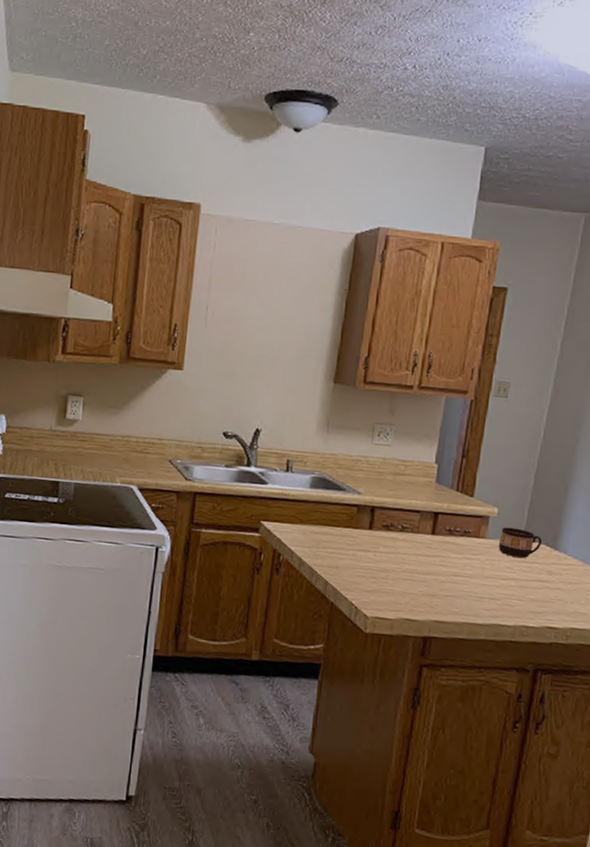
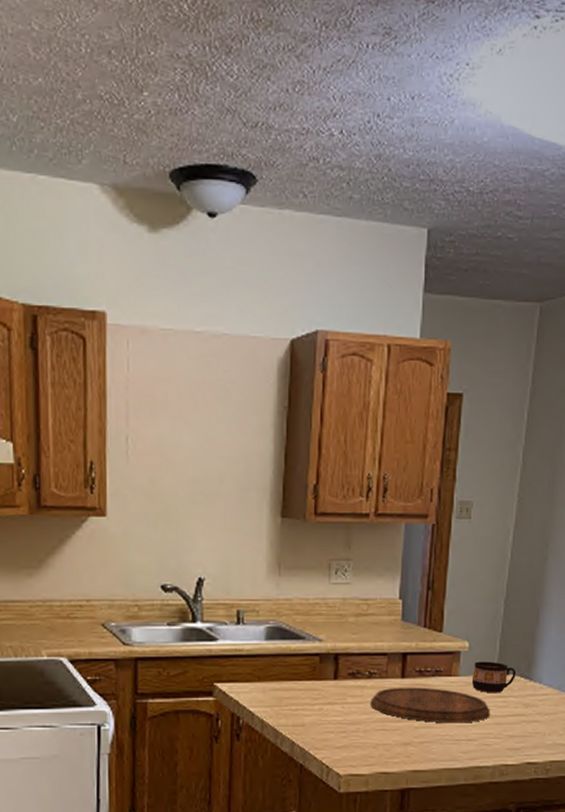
cutting board: none [401,542,514,583] -> present [371,687,490,724]

